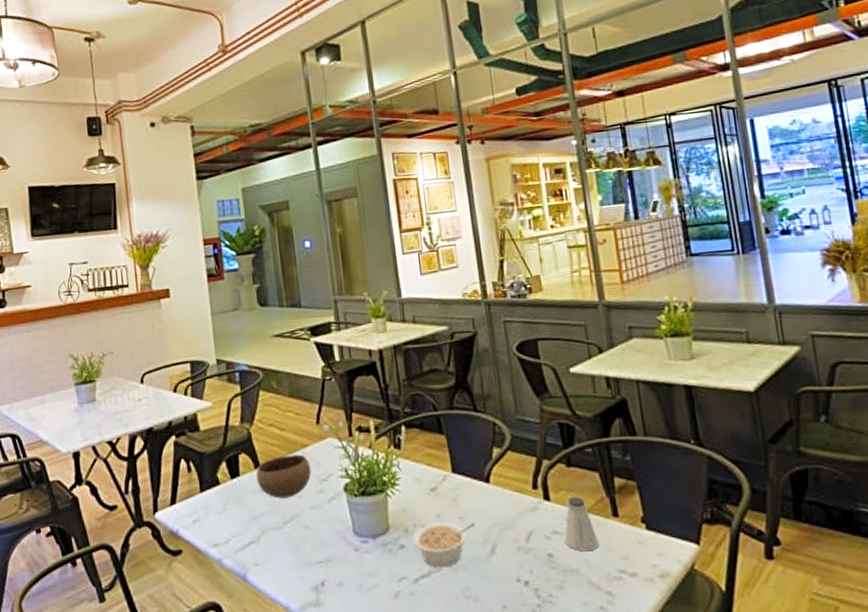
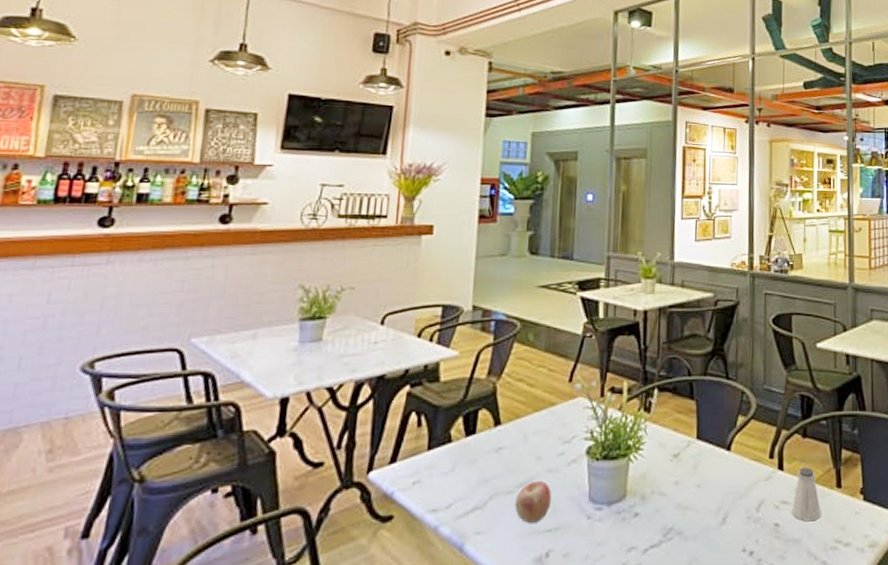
bowl: present [256,454,312,499] -> none [494,413,556,460]
apple: none [285,516,318,555] -> present [515,480,551,523]
legume: present [413,522,476,568] -> none [648,489,712,537]

